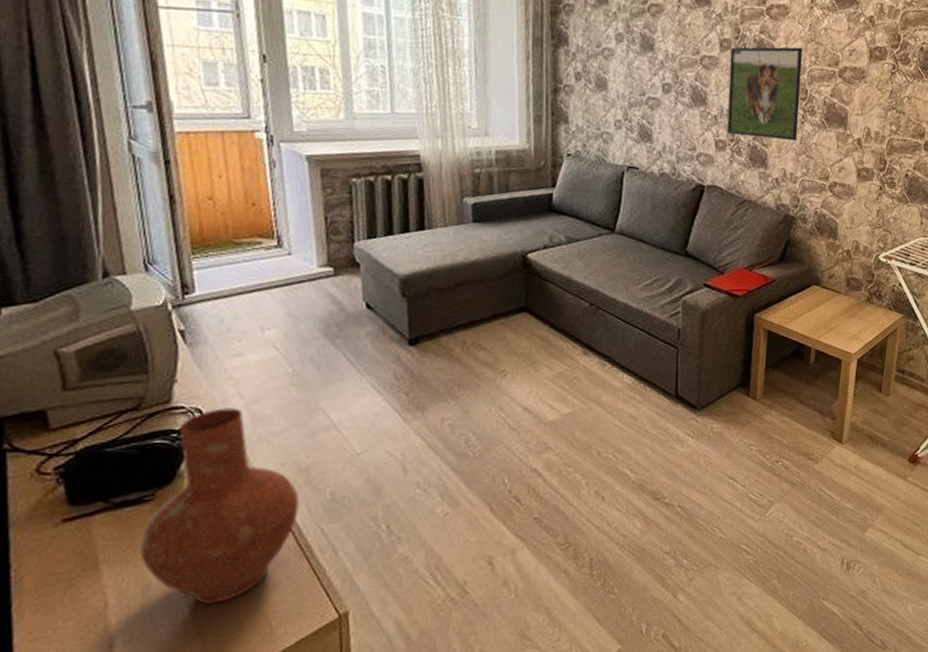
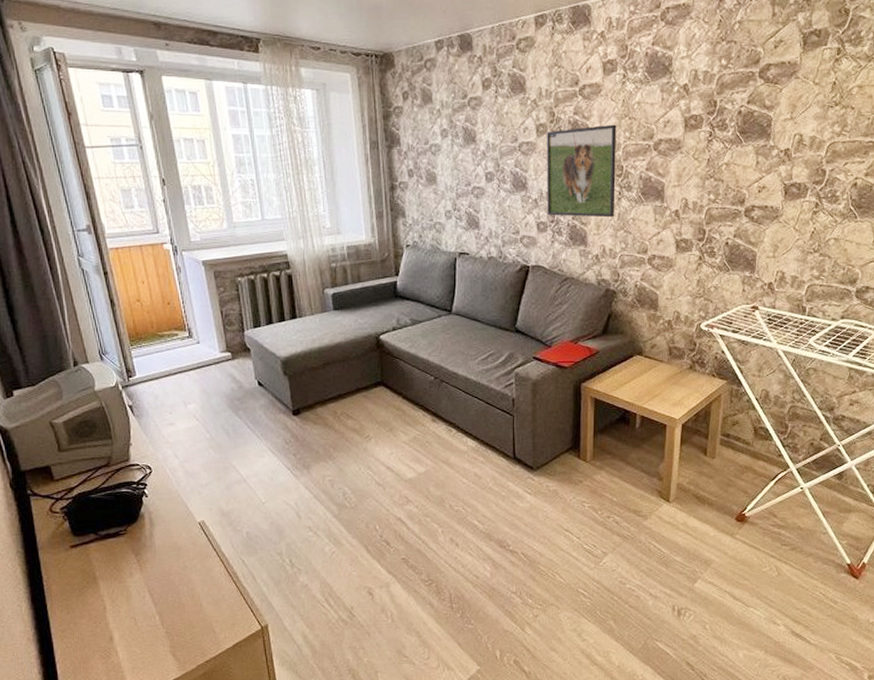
vase: present [140,408,300,604] -> none [121,465,225,612]

